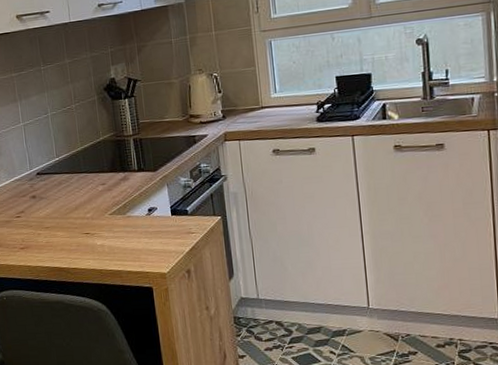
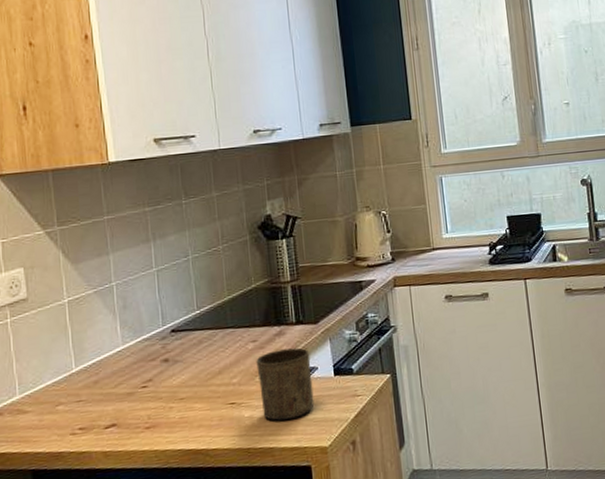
cup: none [105,191,155,250] -> present [256,347,315,421]

